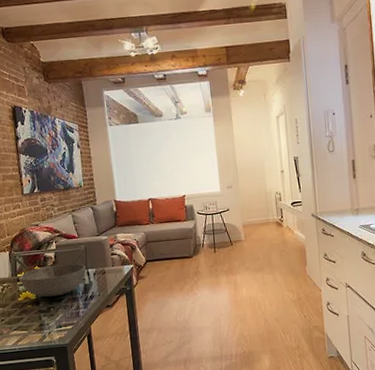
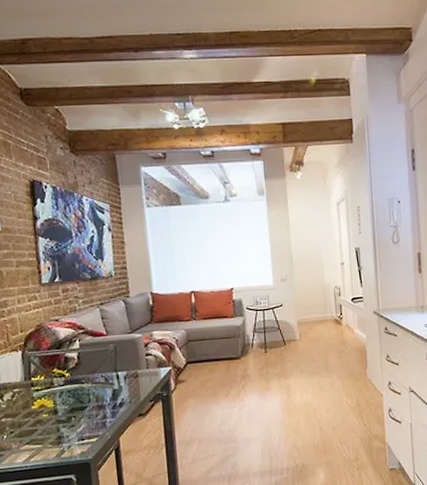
bowl: present [19,263,86,297] -> none [33,365,116,405]

